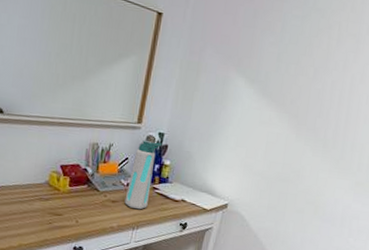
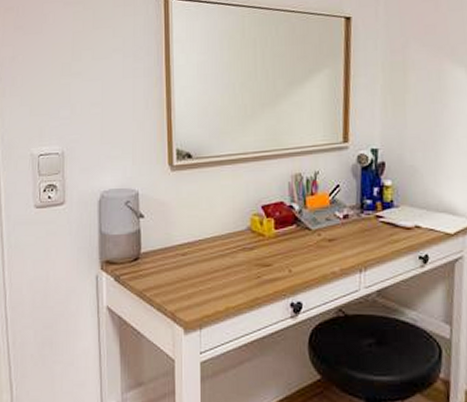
water bottle: present [124,140,162,210] -> none [343,160,378,246]

